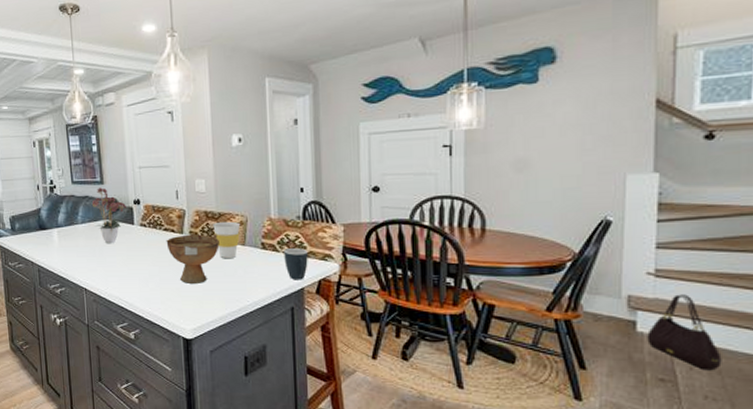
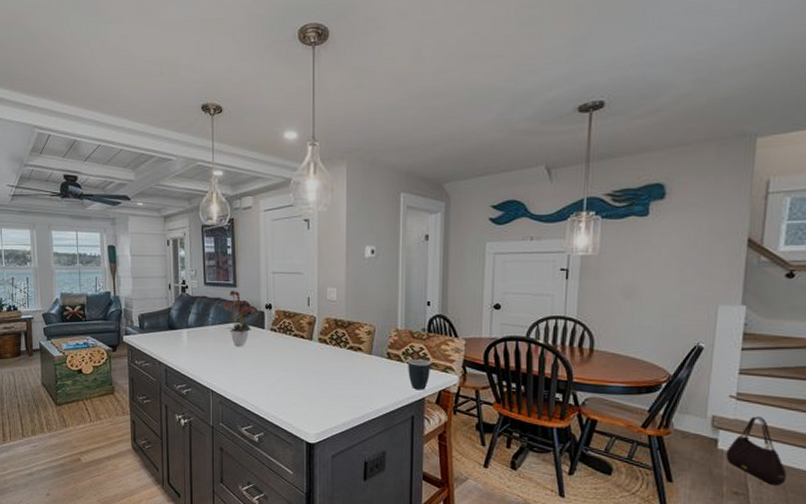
bowl: present [166,234,220,283] -> none [295,341,347,390]
cup: present [213,221,241,259] -> none [342,330,369,367]

